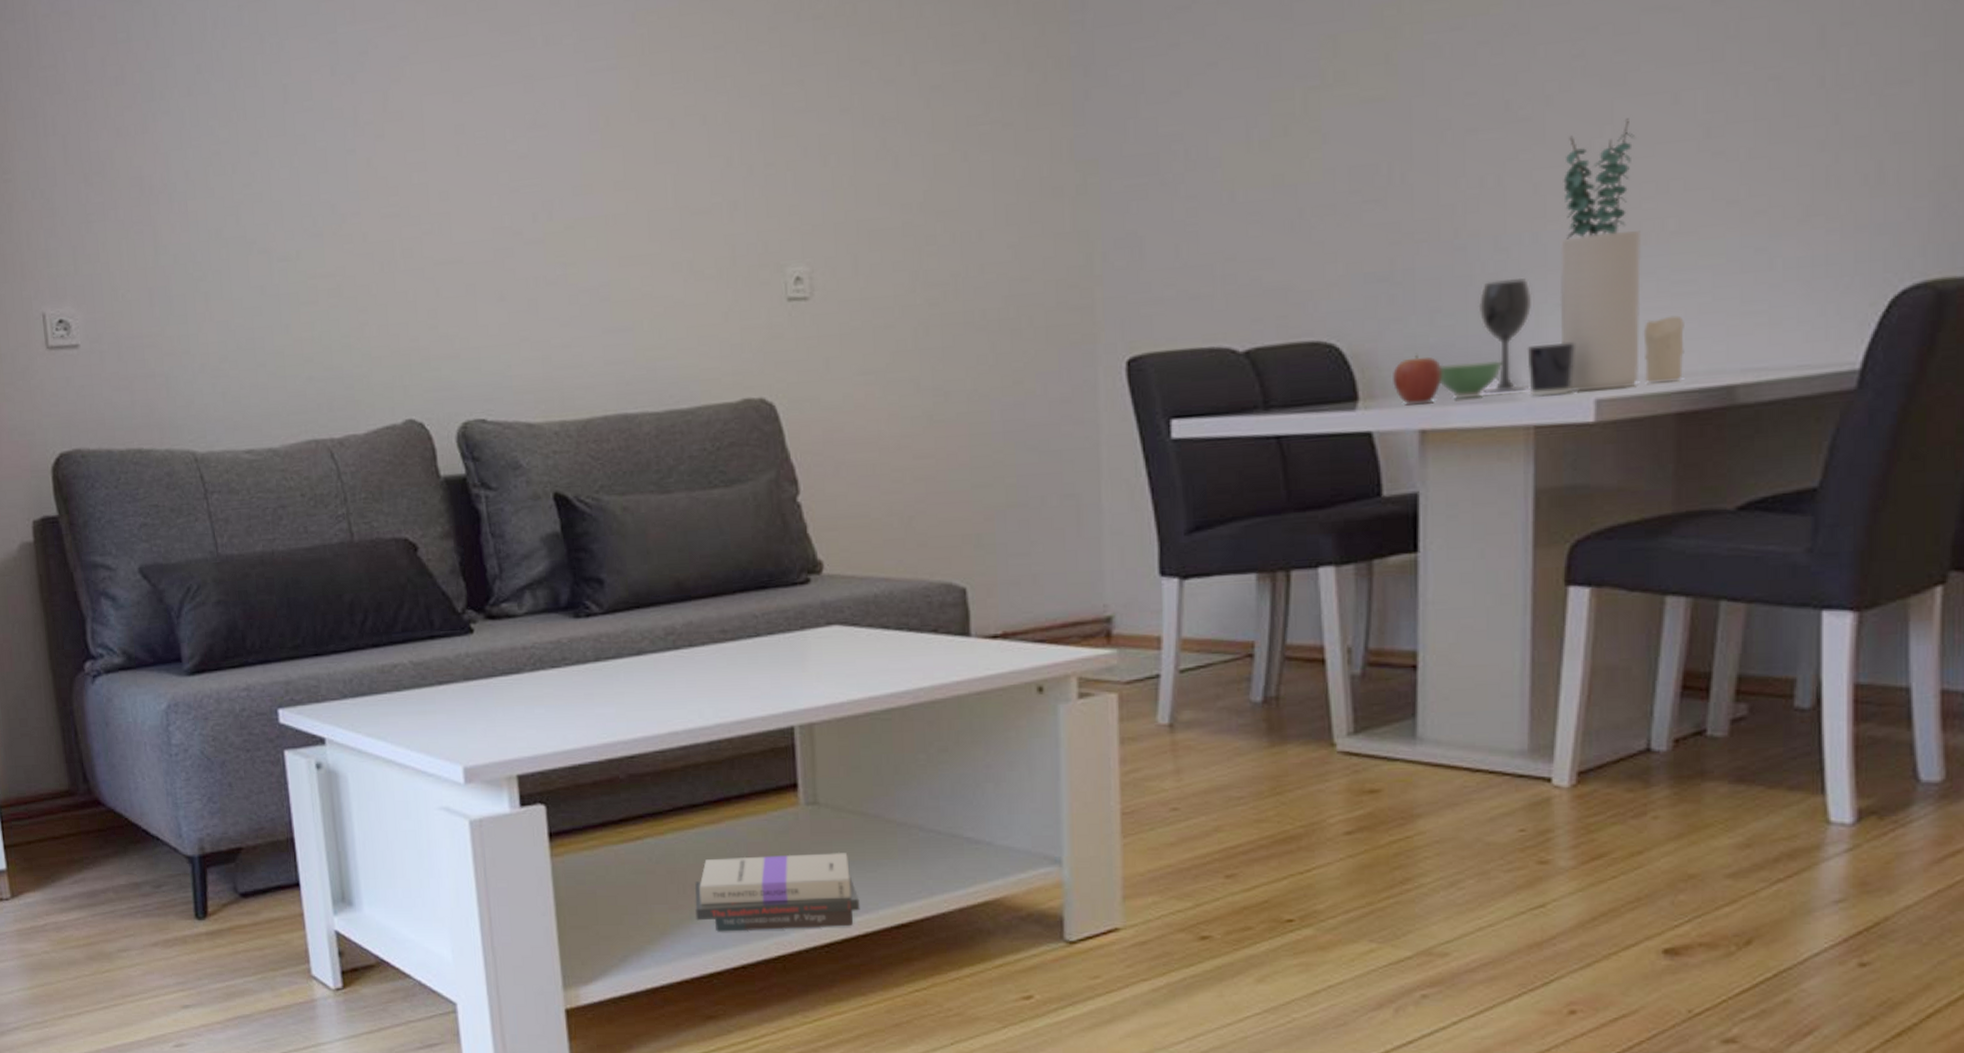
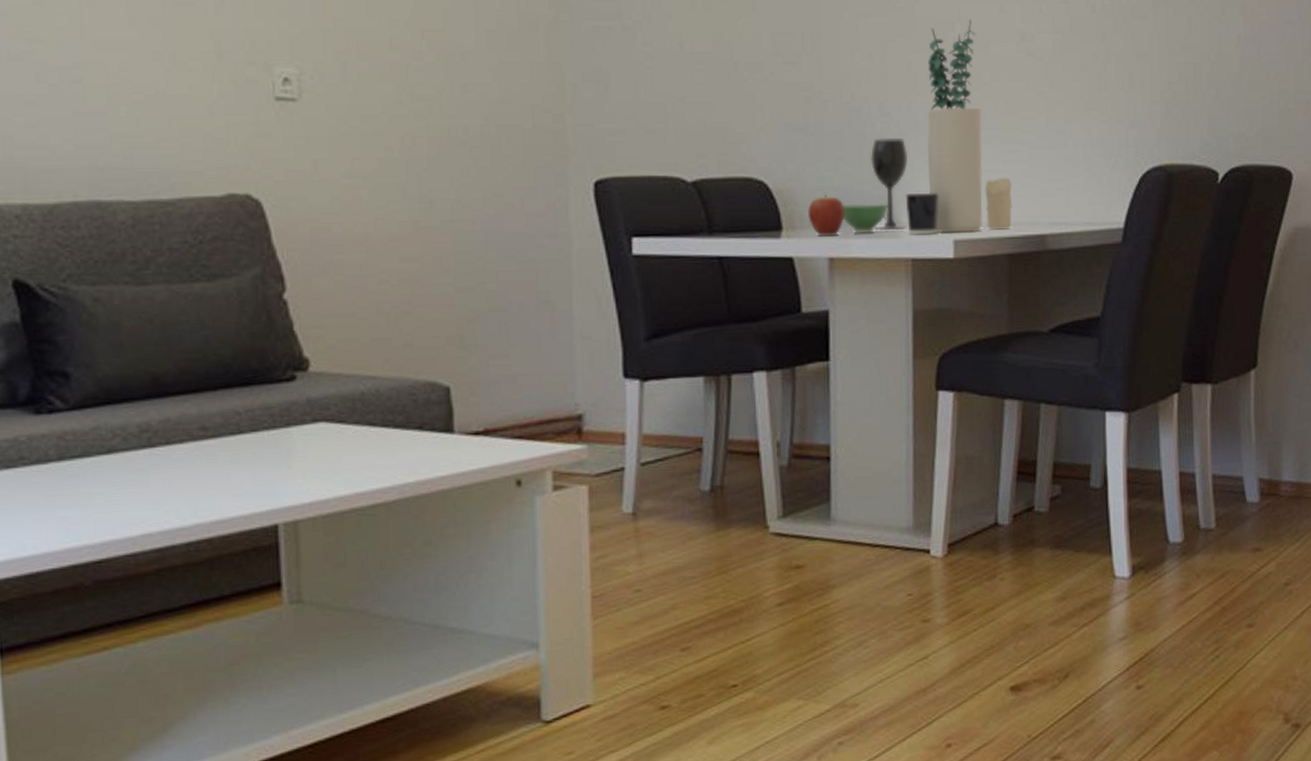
books: present [694,852,860,932] -> none [168,649,345,742]

